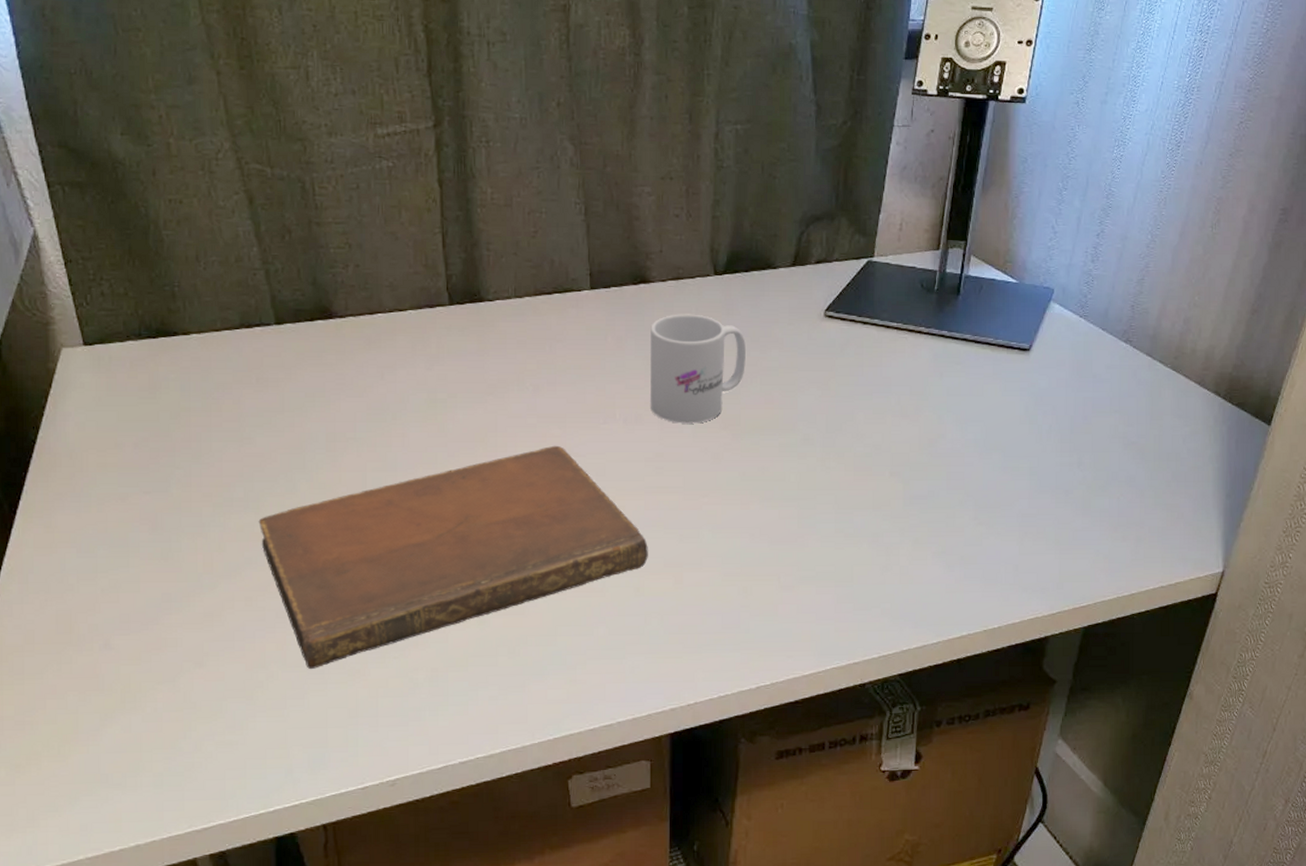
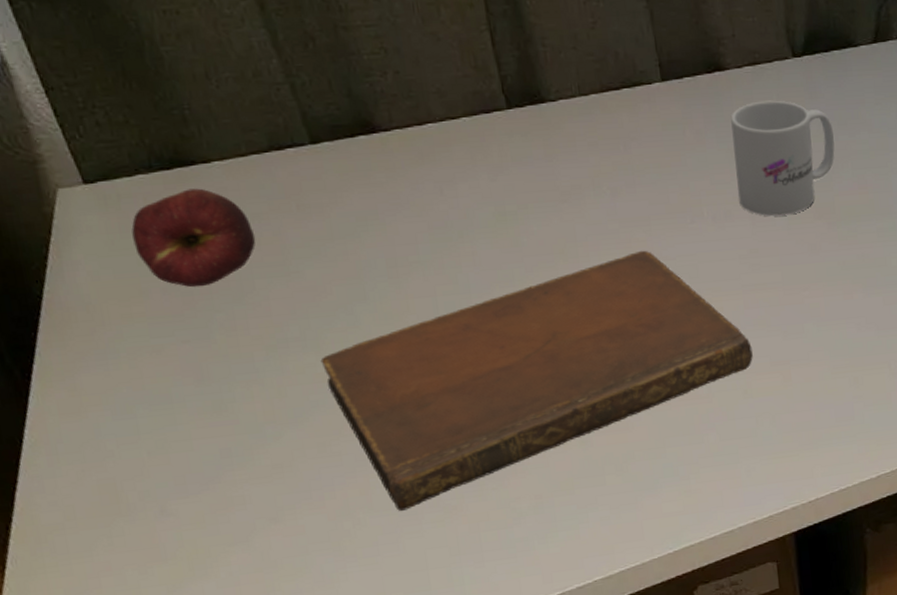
apple: none [117,356,218,445] -> present [131,188,256,288]

